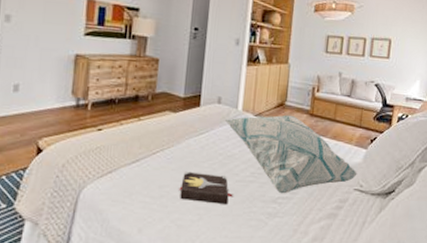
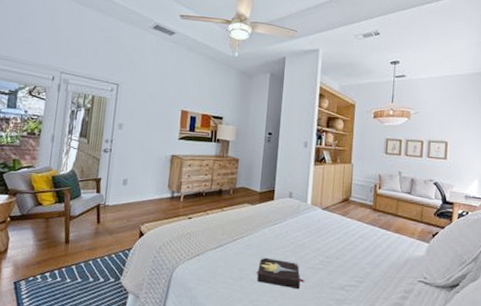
decorative pillow: present [225,115,357,194] -> none [296,209,421,282]

